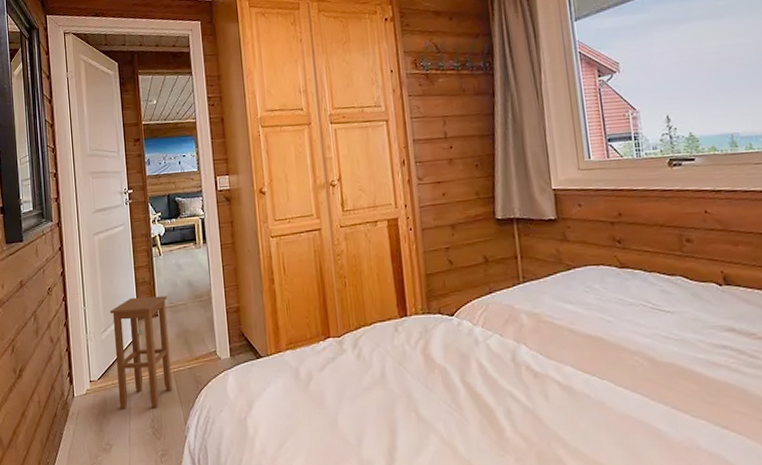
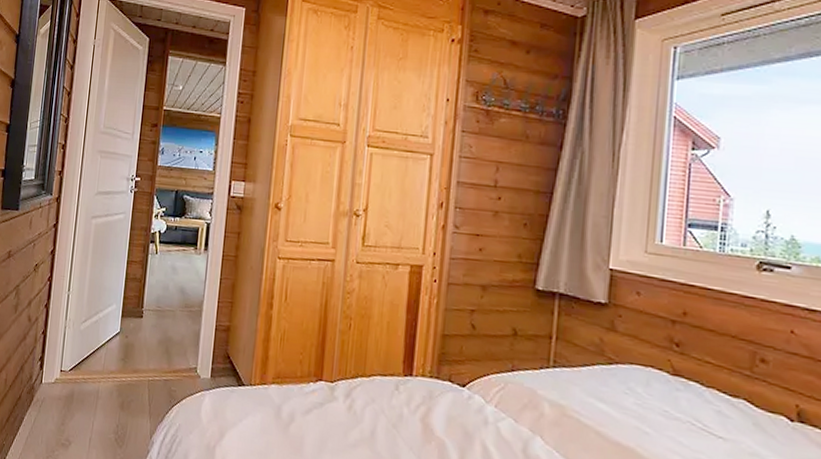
stool: present [110,295,172,409] -> none [86,292,157,414]

